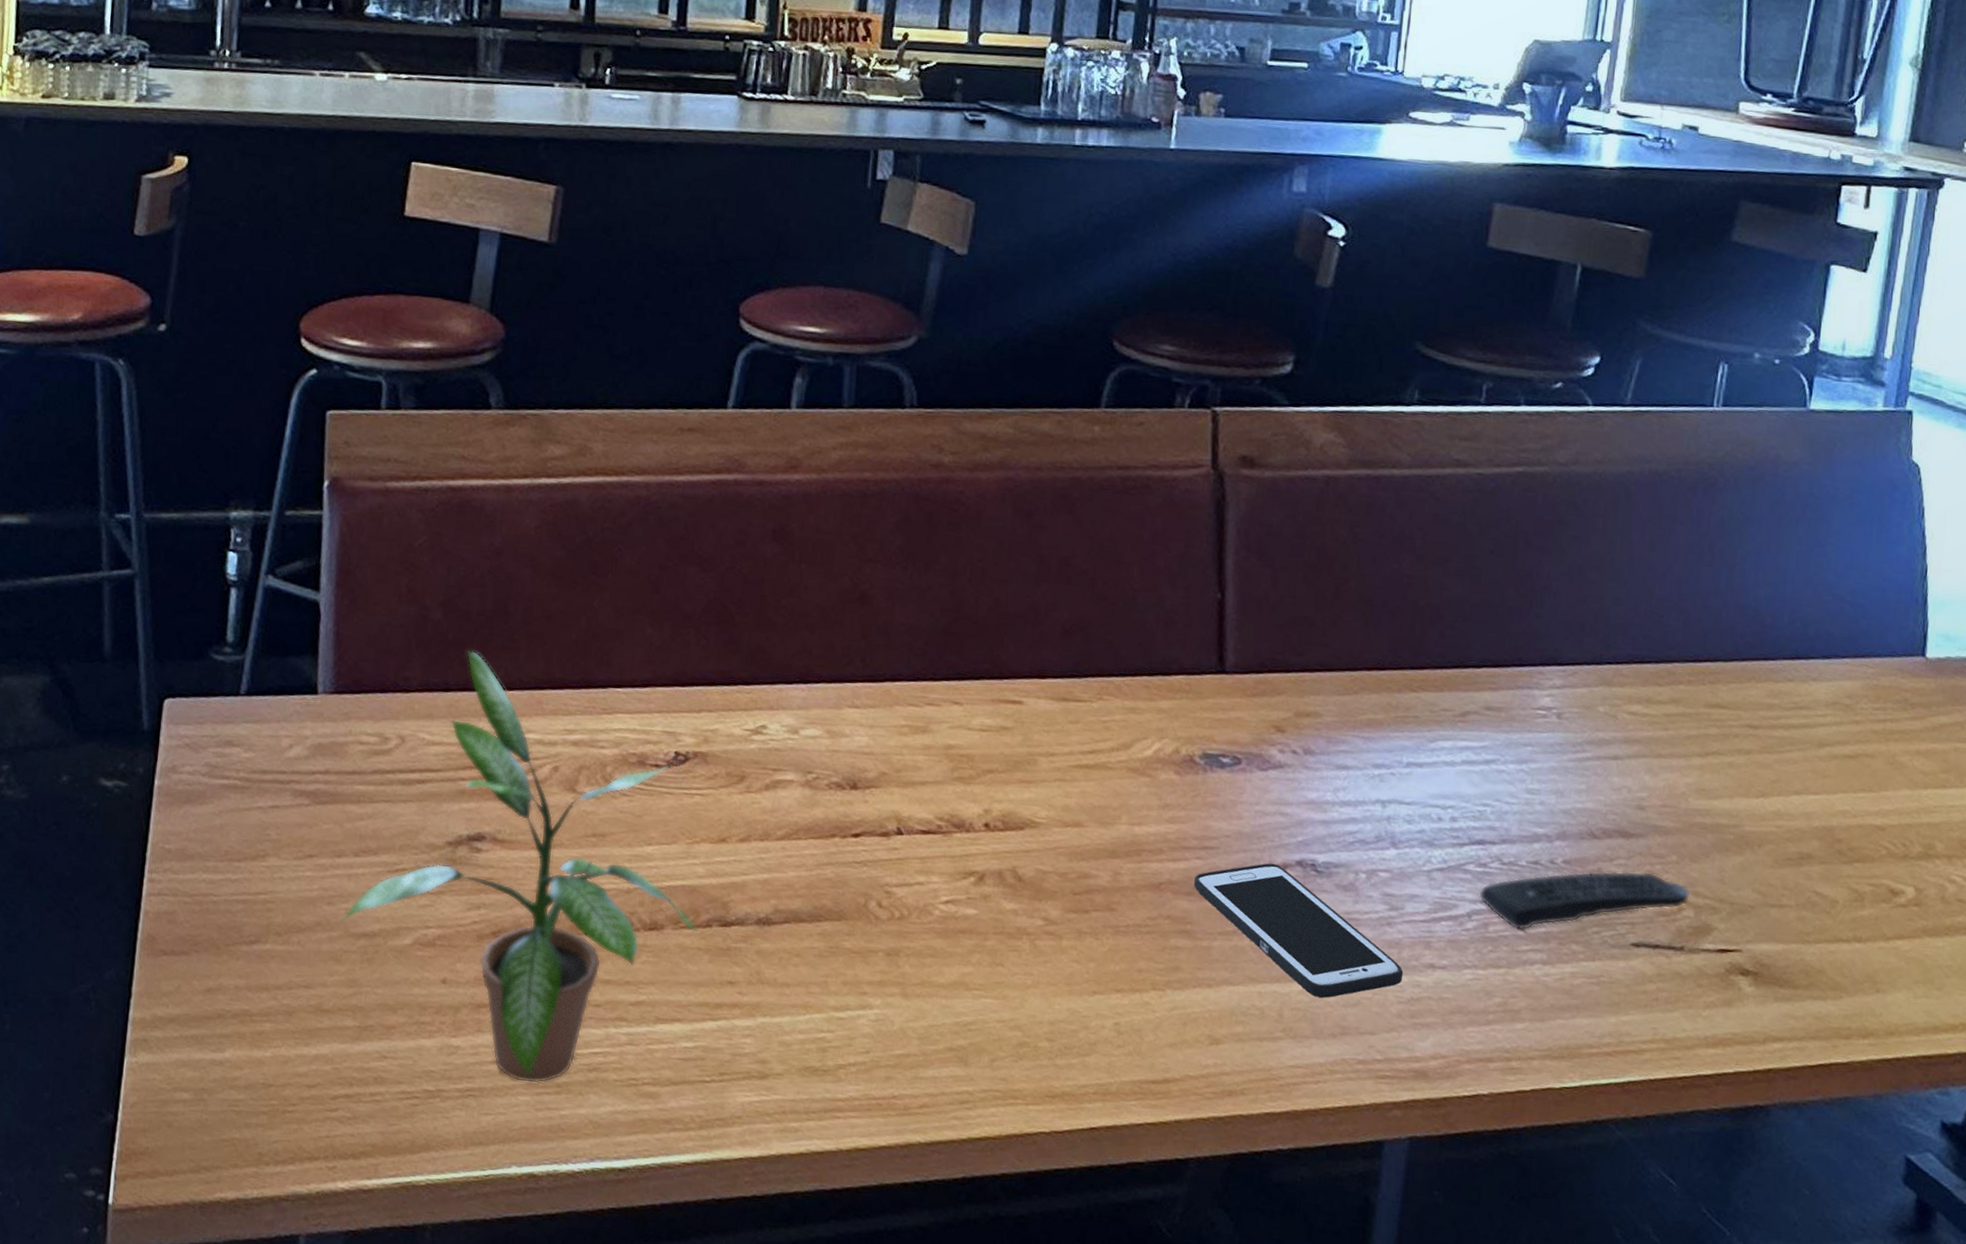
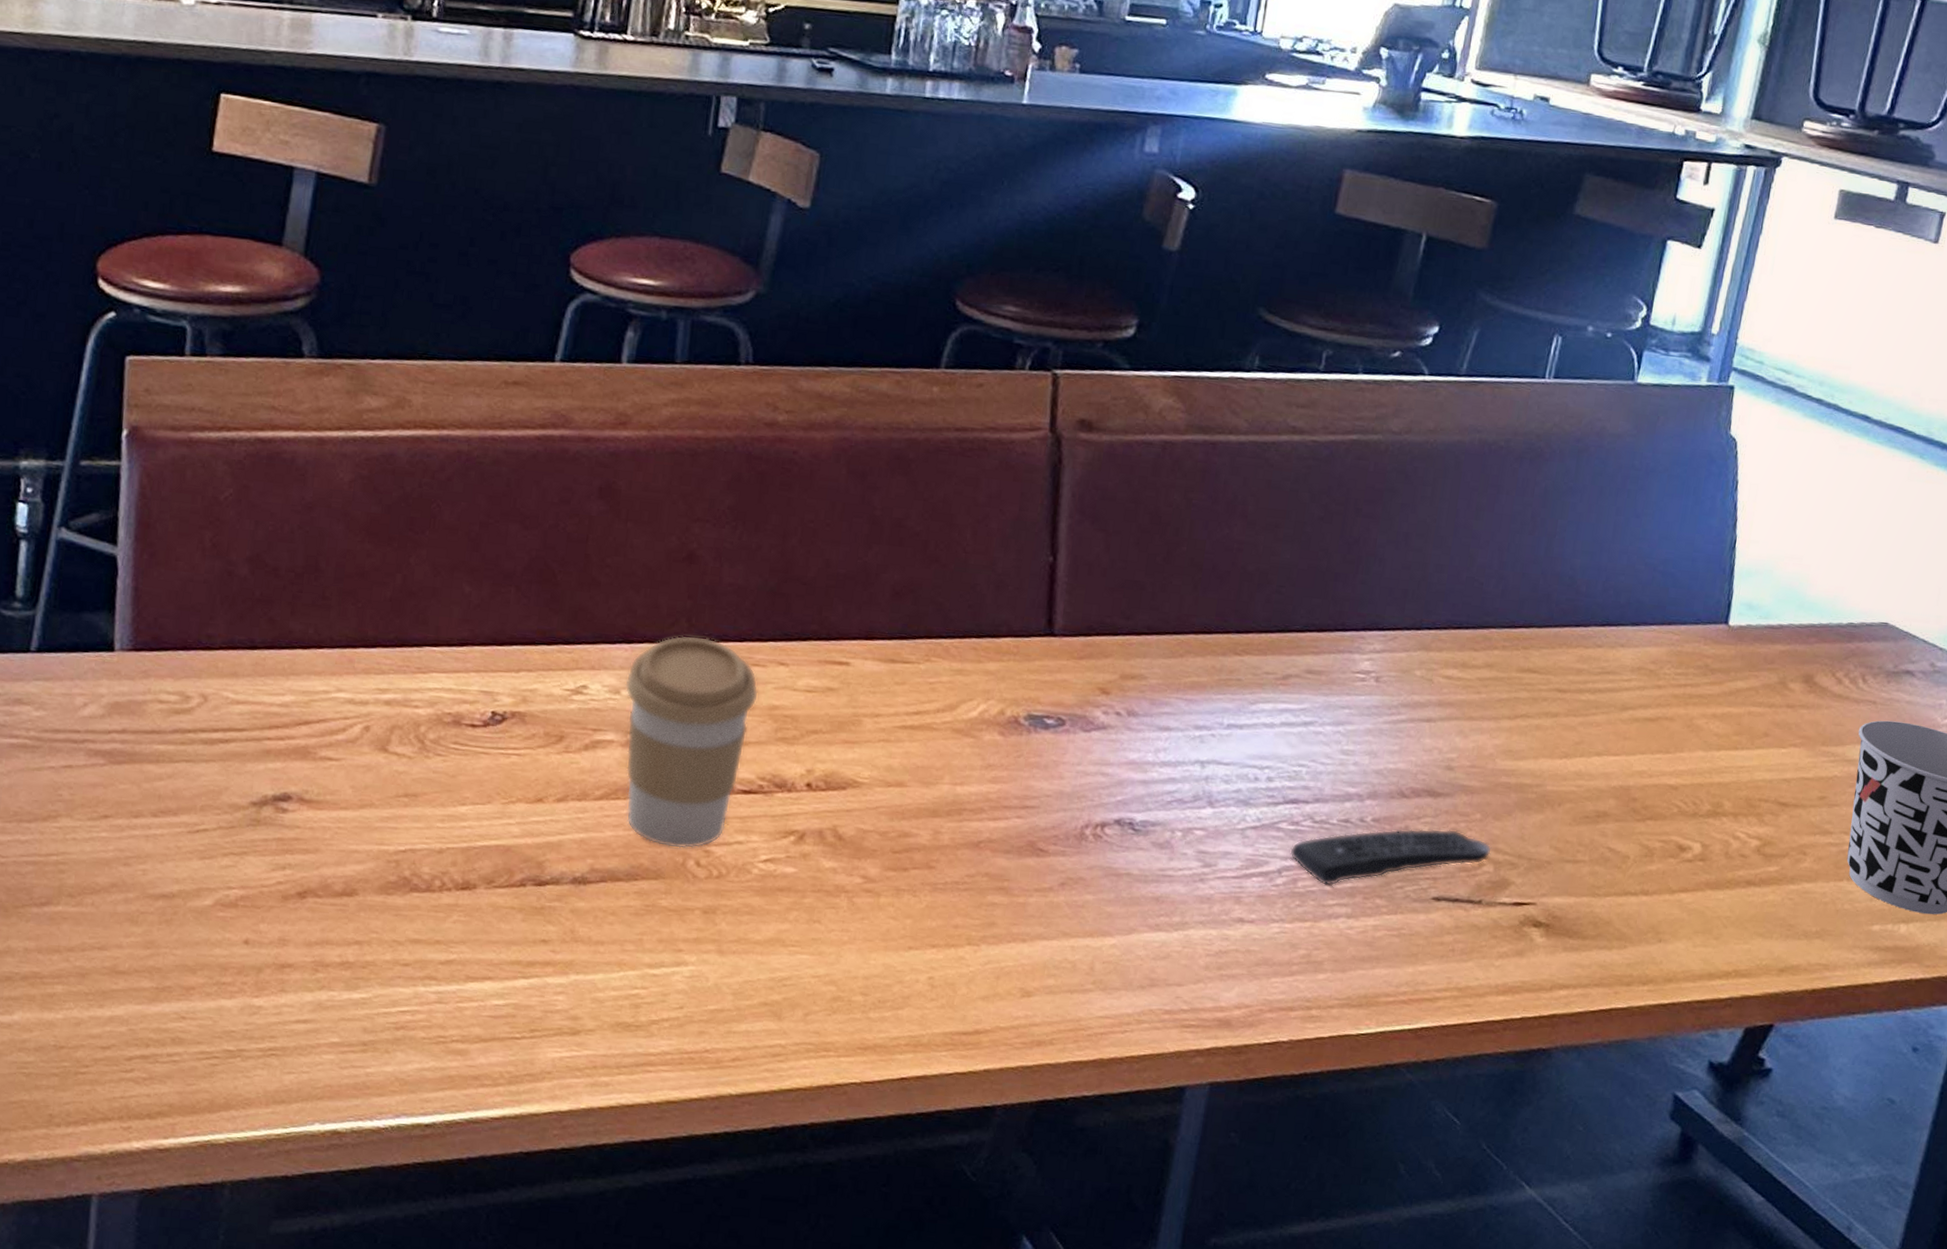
potted plant: present [339,649,698,1084] -> none [136,606,512,1043]
coffee cup: none [803,675,934,890] -> present [625,635,759,849]
cell phone: present [1193,863,1404,998] -> none [1012,821,1213,952]

